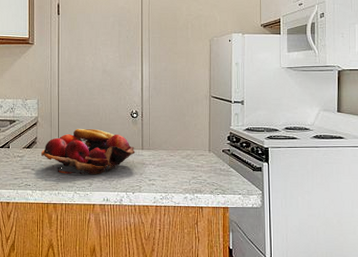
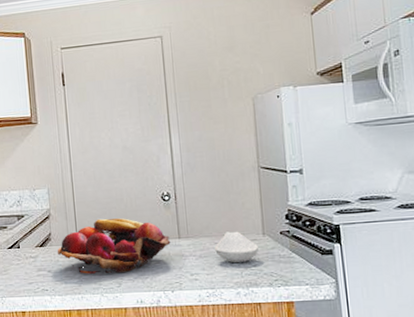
spoon rest: none [170,147,205,172] -> present [215,231,259,263]

